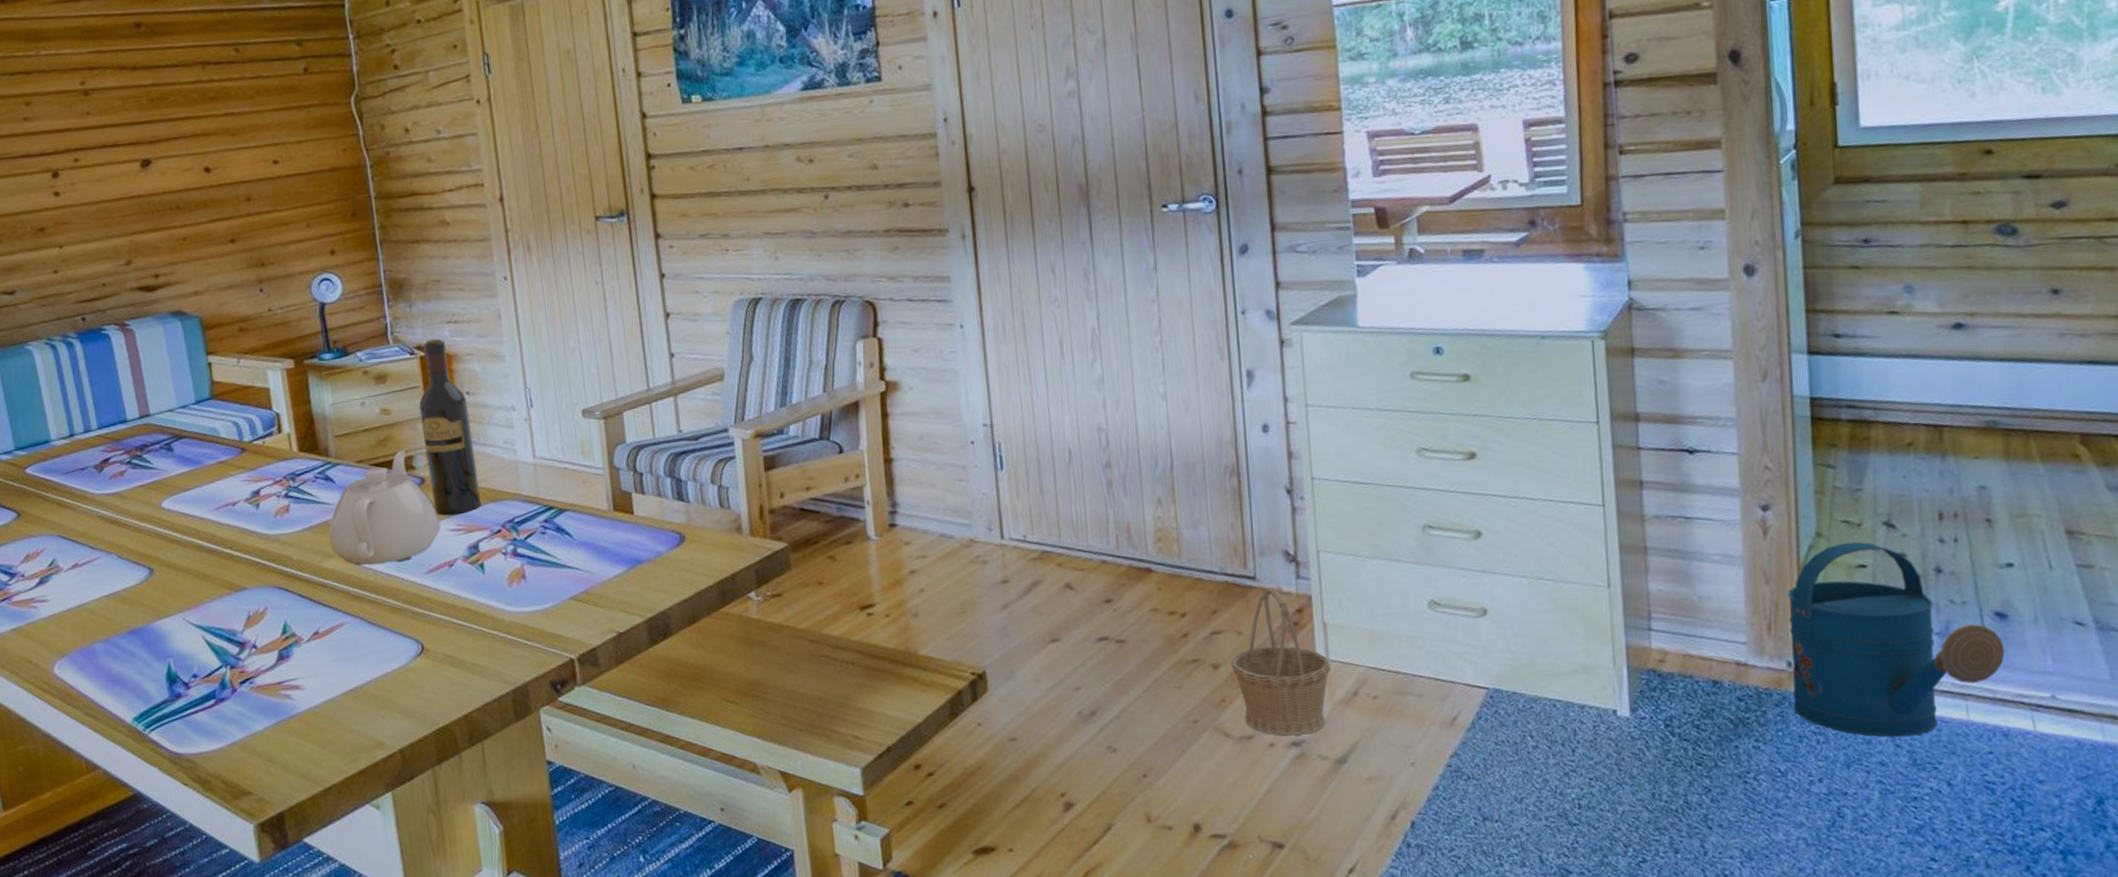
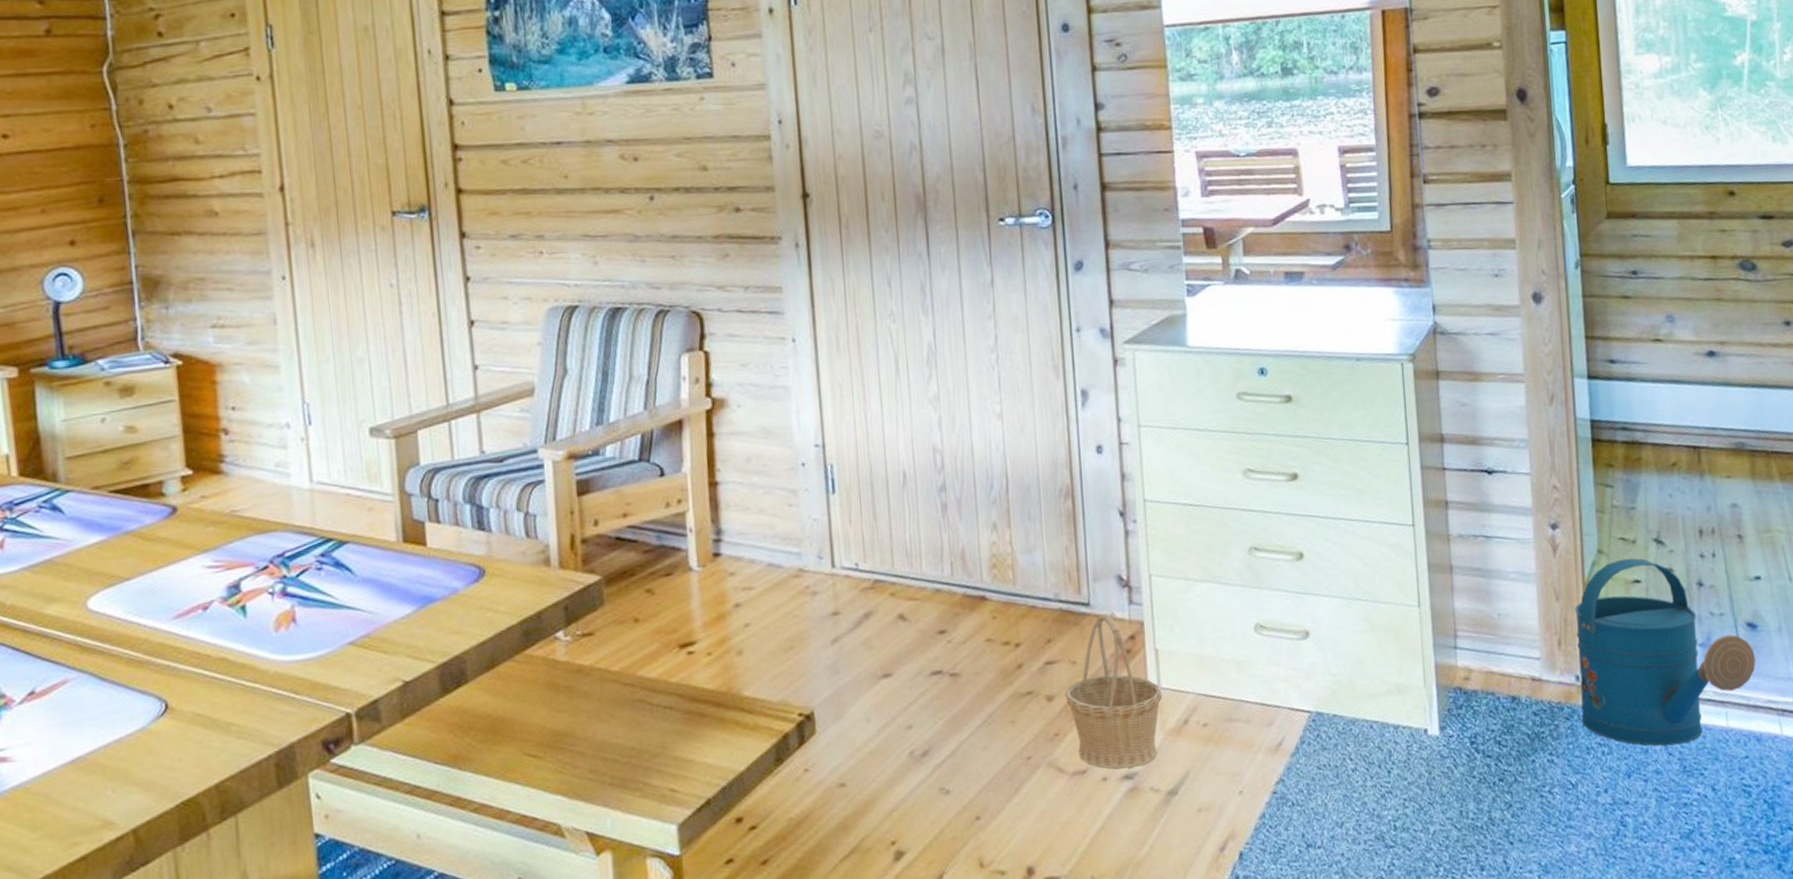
teapot: present [329,449,441,566] -> none [53,473,195,611]
wine bottle: present [418,339,482,516] -> none [172,345,246,551]

